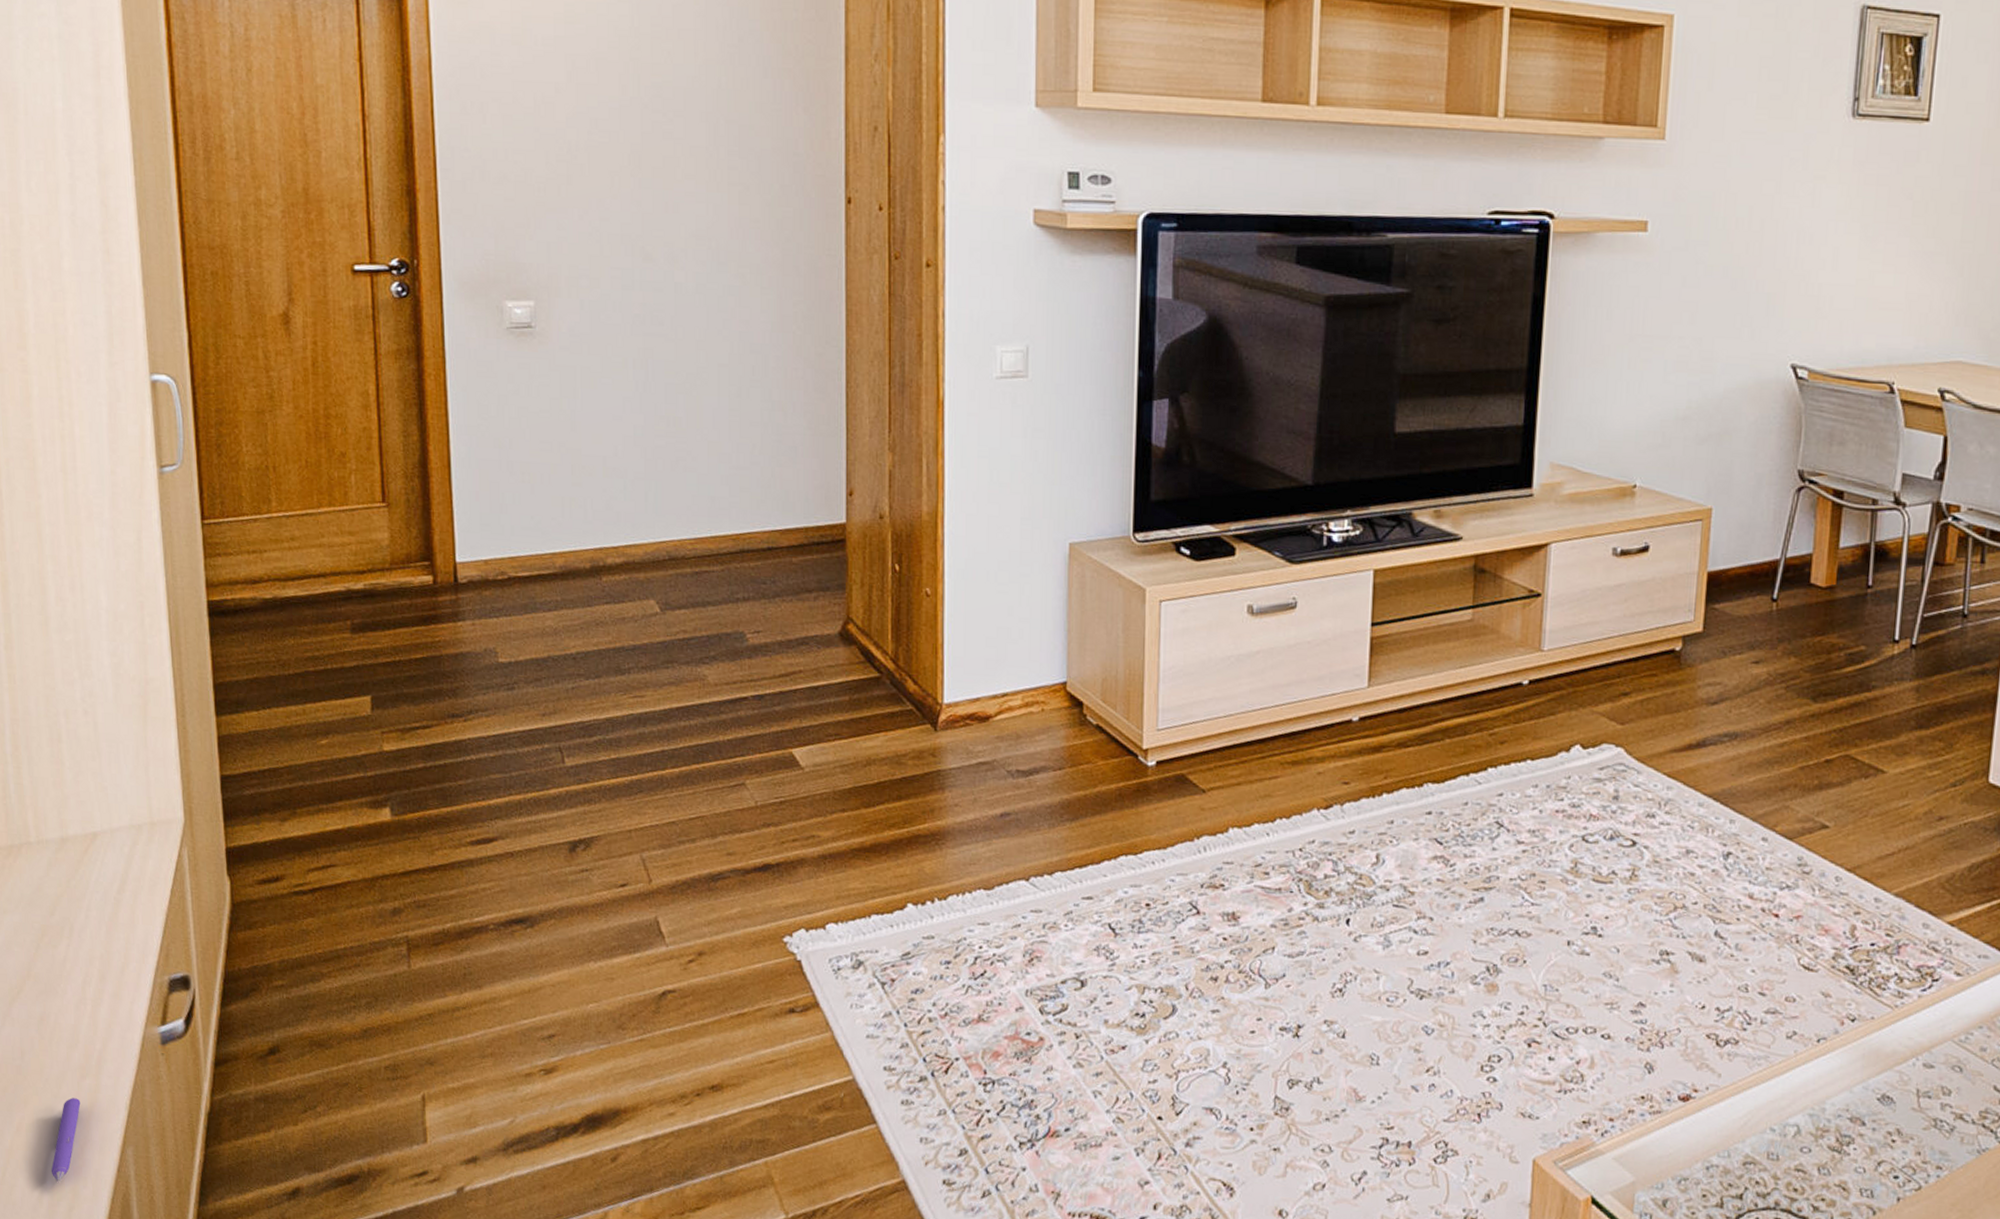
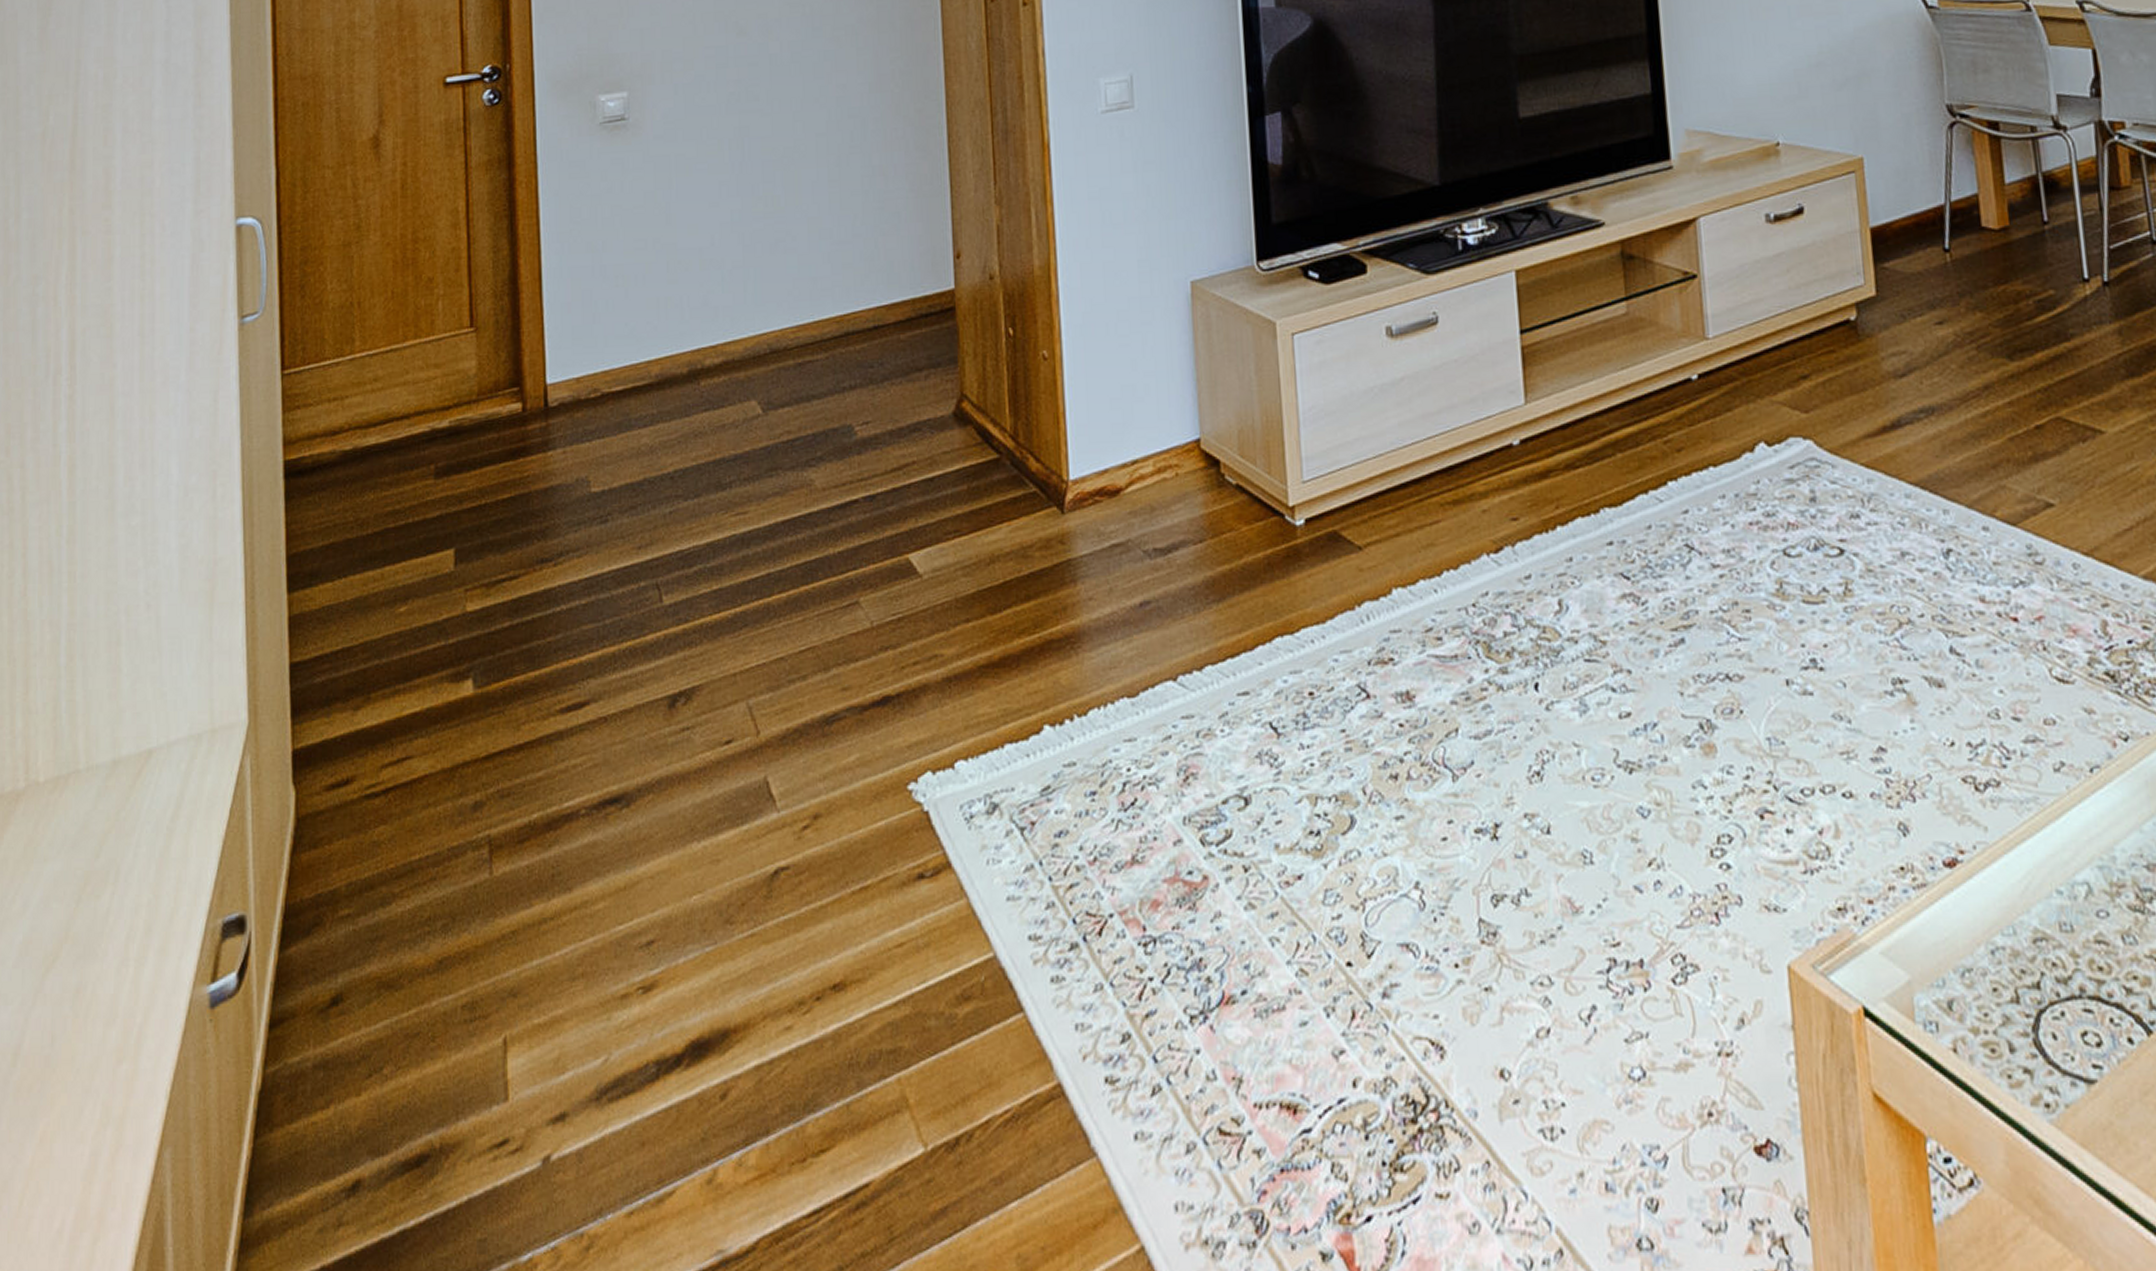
pen: present [51,1098,81,1183] -> none [76,1090,115,1207]

